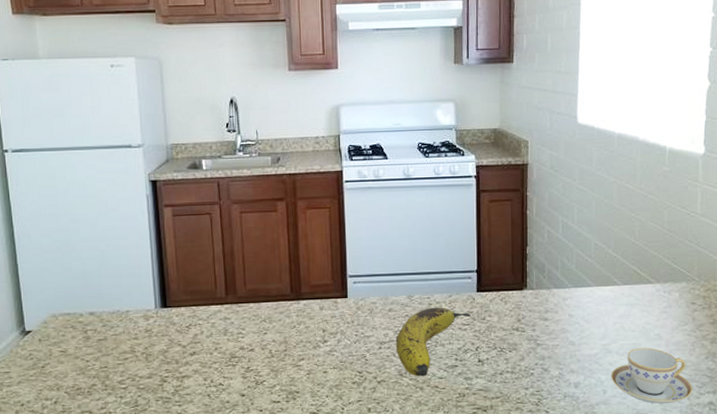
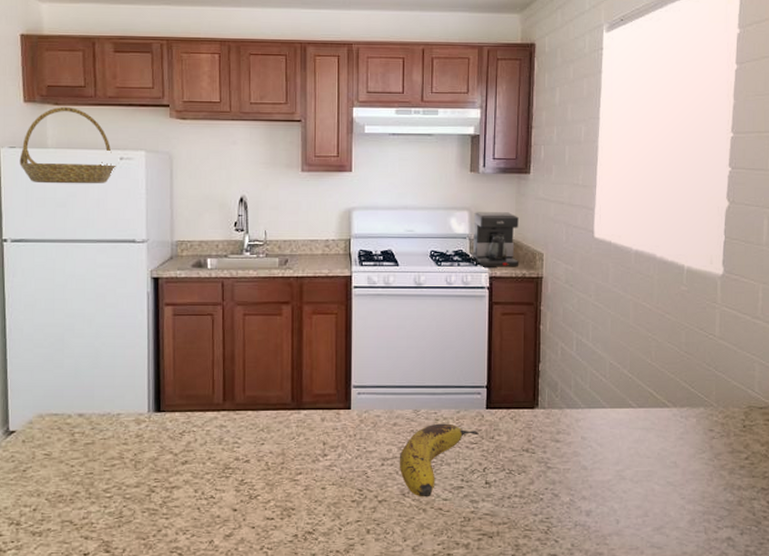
basket: none [13,17,108,94] -> present [19,107,117,184]
coffee maker: none [459,102,505,157] -> present [472,212,519,267]
teacup: present [611,347,693,404] -> none [625,476,711,538]

